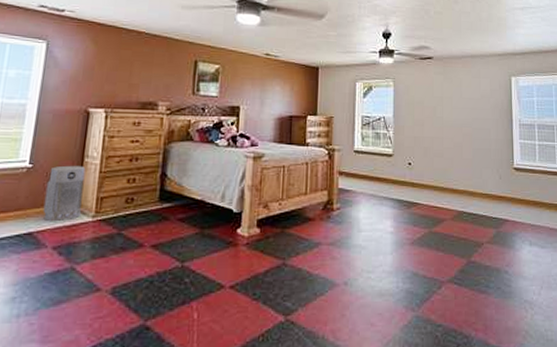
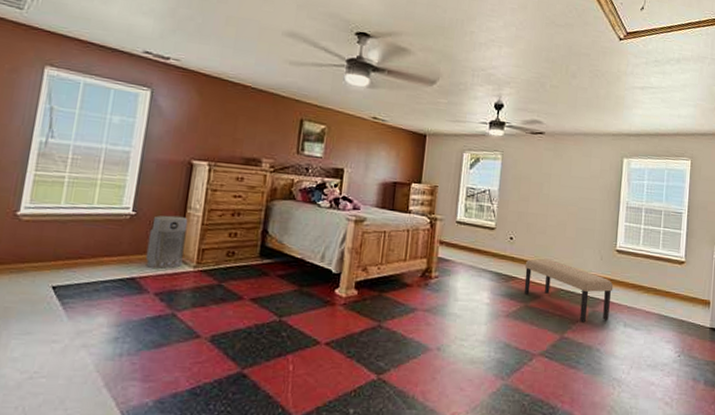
bench: none [425,182,515,245] -> present [524,259,614,323]

